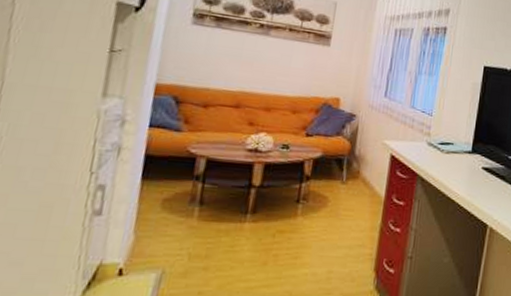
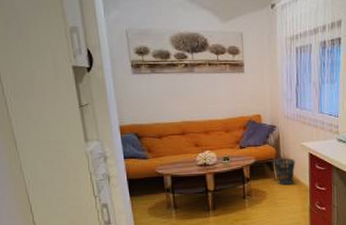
wastebasket: none [345,156,373,193] -> present [276,158,296,186]

